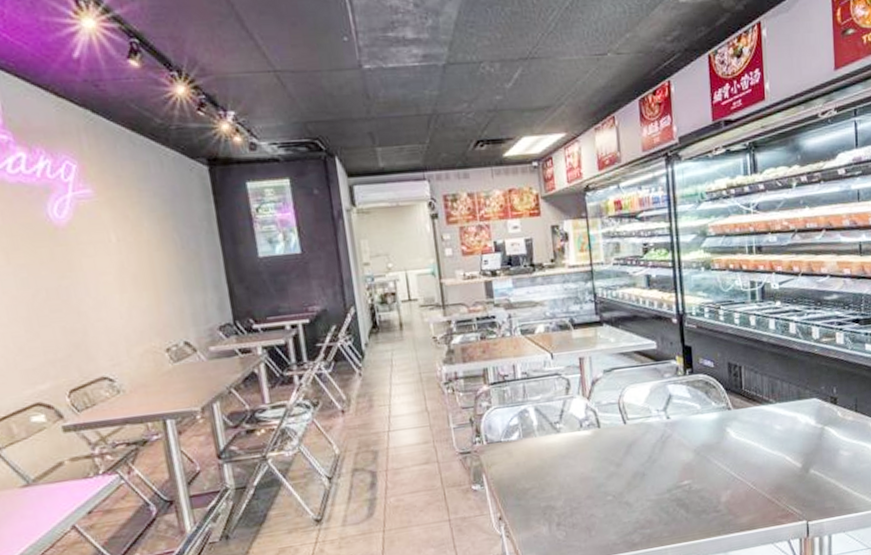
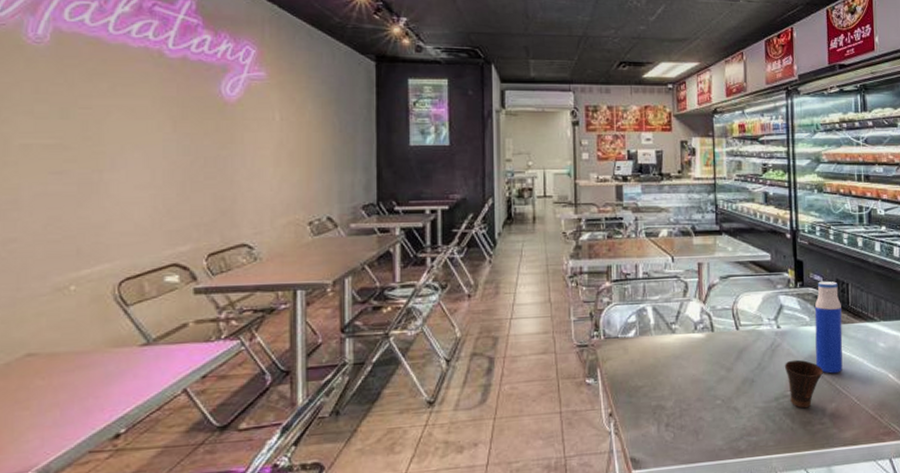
cup: none [676,449,718,498] -> present [784,359,824,409]
water bottle: none [705,365,737,461] -> present [814,281,843,374]

